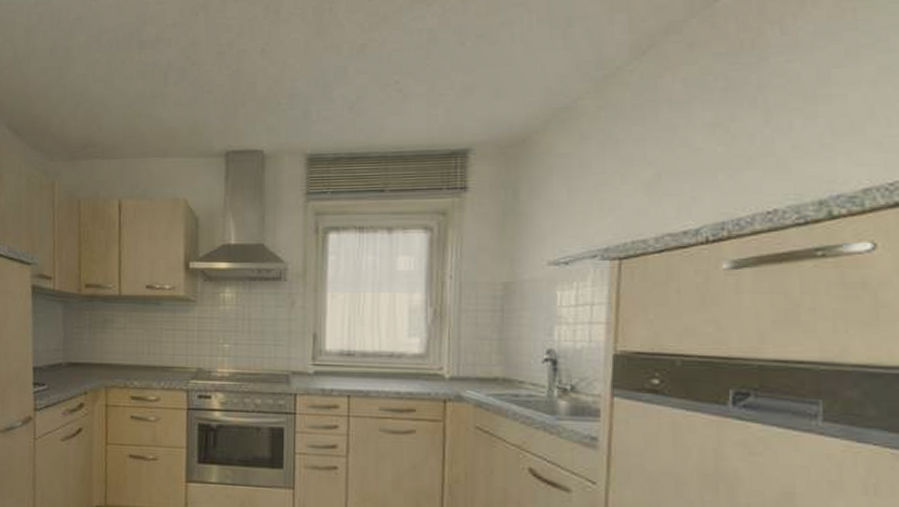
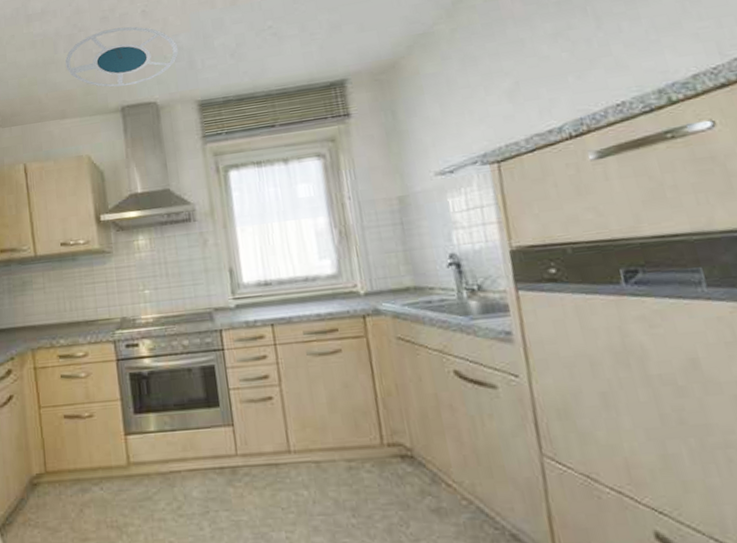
ceiling lamp: none [174,65,295,130] -> present [65,26,179,87]

